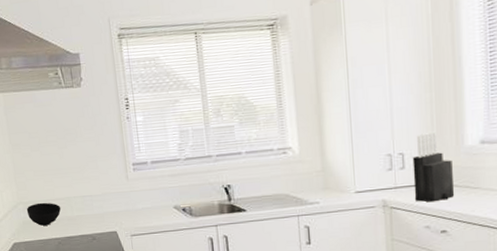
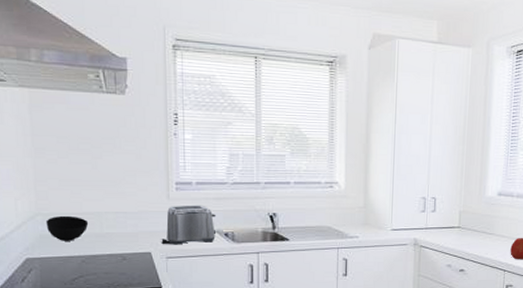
toaster: none [124,182,175,223] -> present [160,205,217,245]
knife block: present [412,131,455,202] -> none [441,180,474,244]

